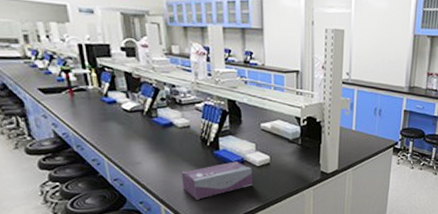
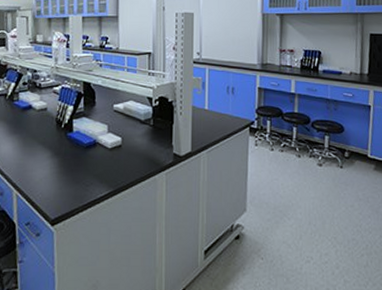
tissue box: present [181,161,253,200] -> none [35,143,104,184]

